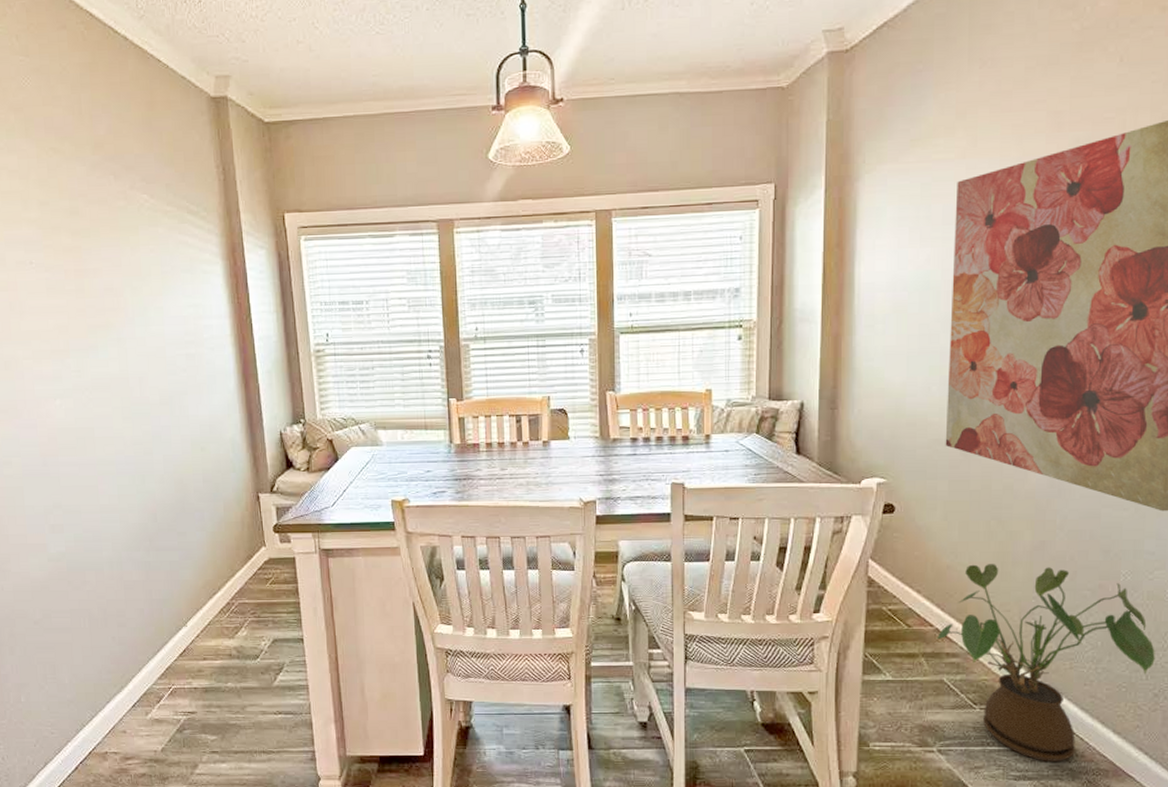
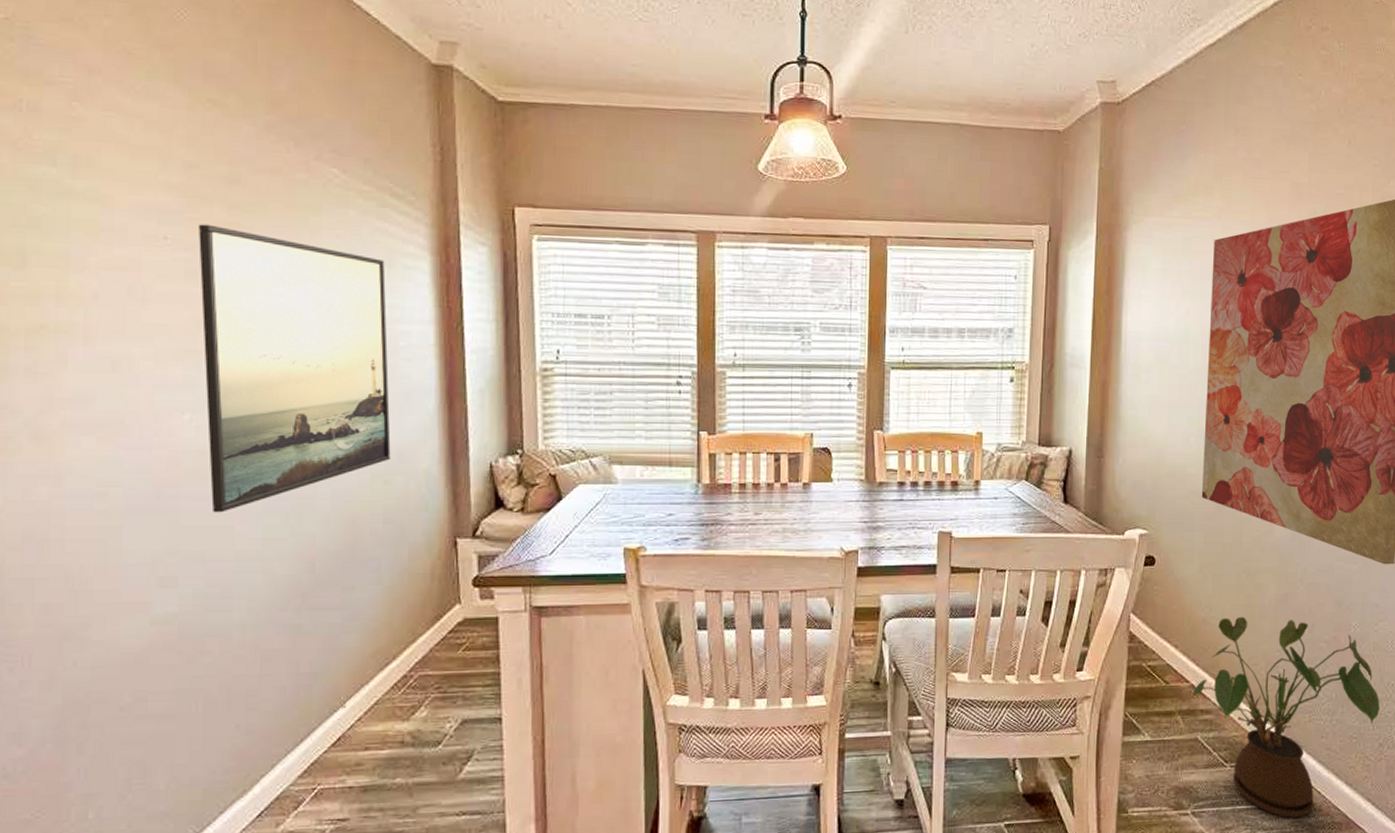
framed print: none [53,249,204,476] -> present [199,224,391,513]

